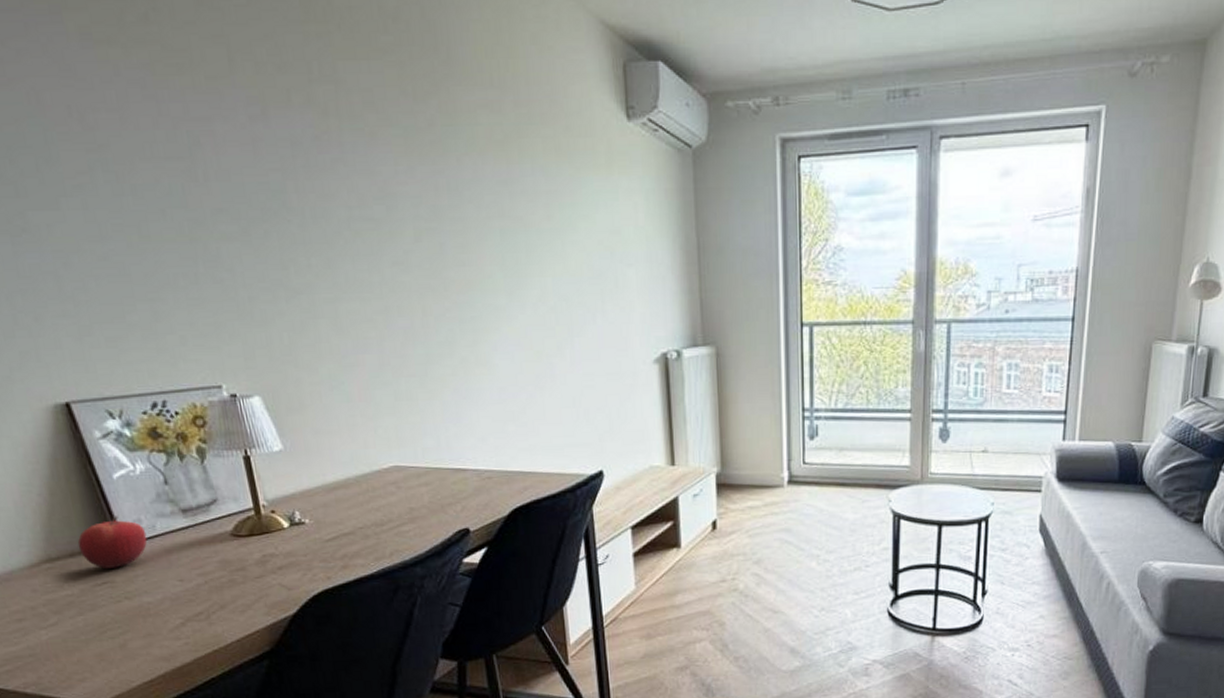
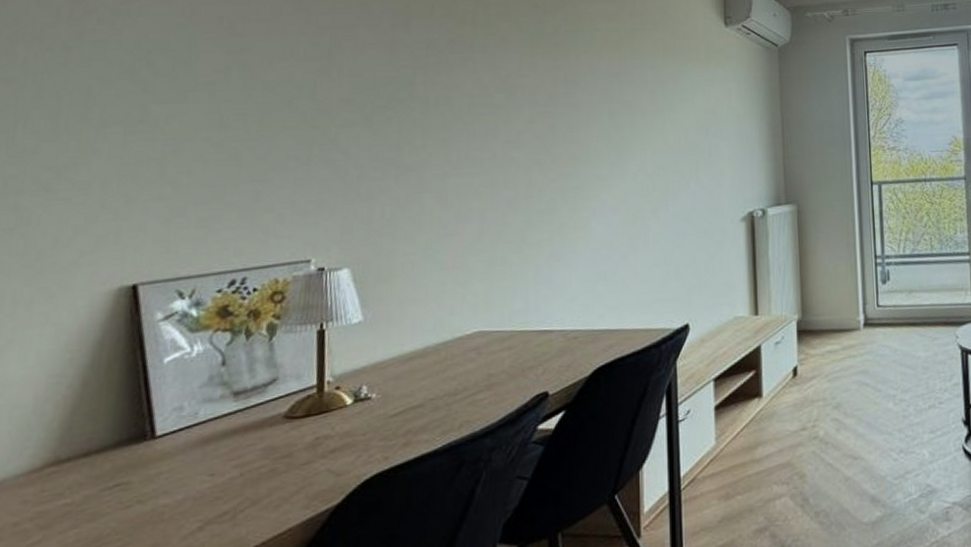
fruit: present [77,516,148,569] -> none [97,404,185,468]

